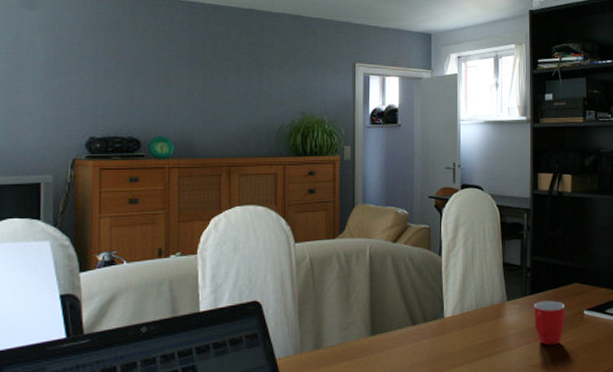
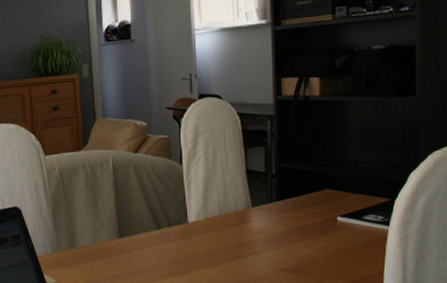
mug: present [533,300,565,346] -> none [280,206,315,251]

